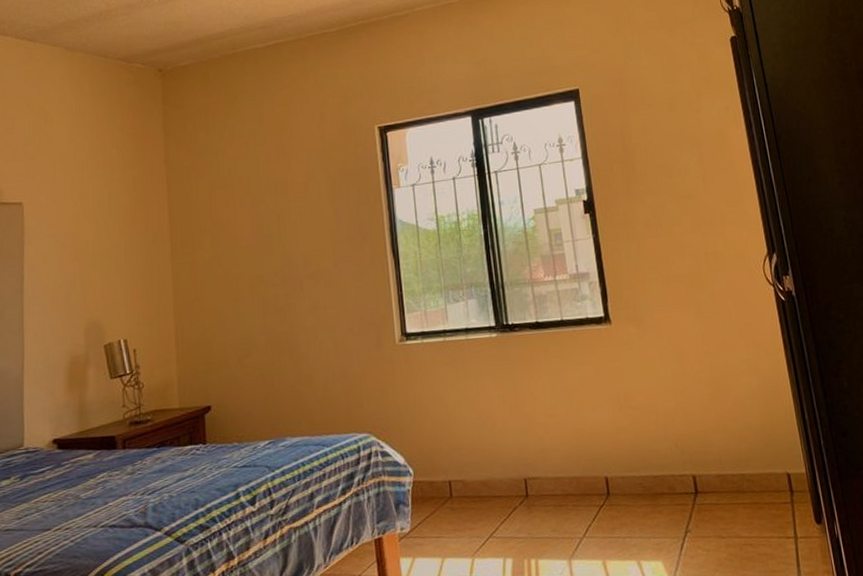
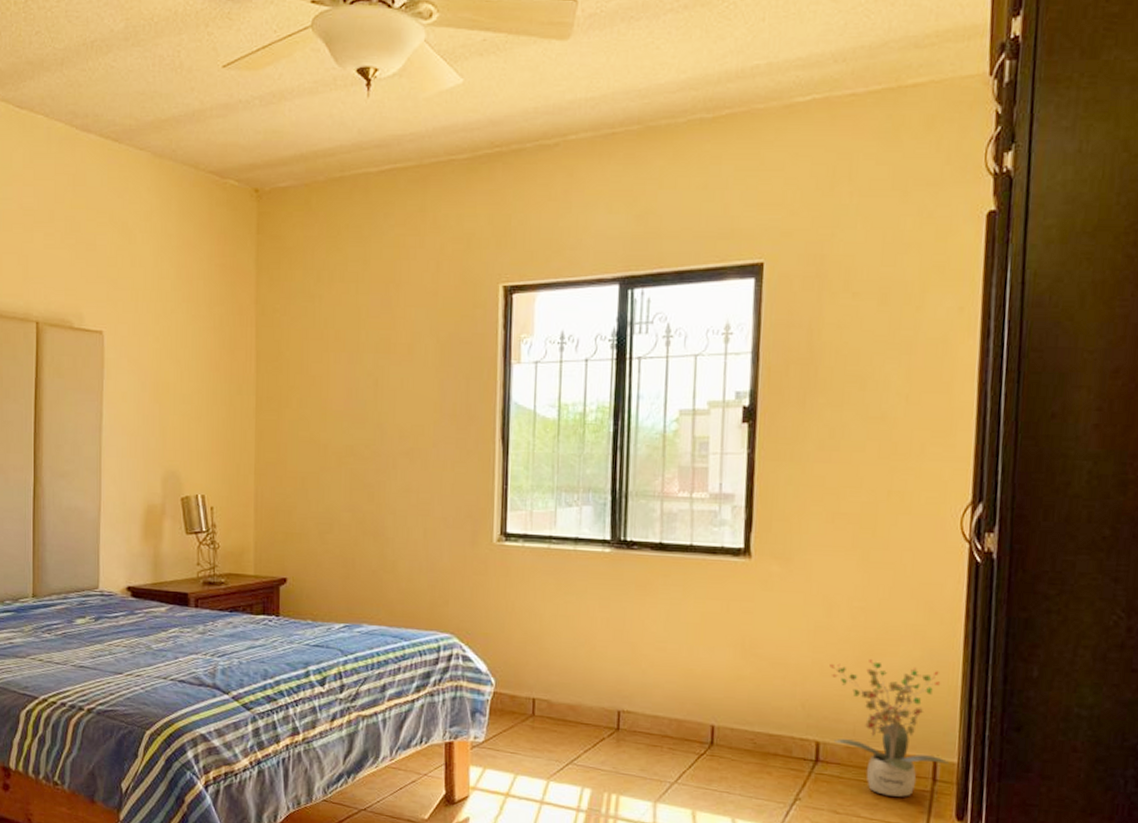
potted plant: none [690,395,799,514] -> present [829,659,948,797]

